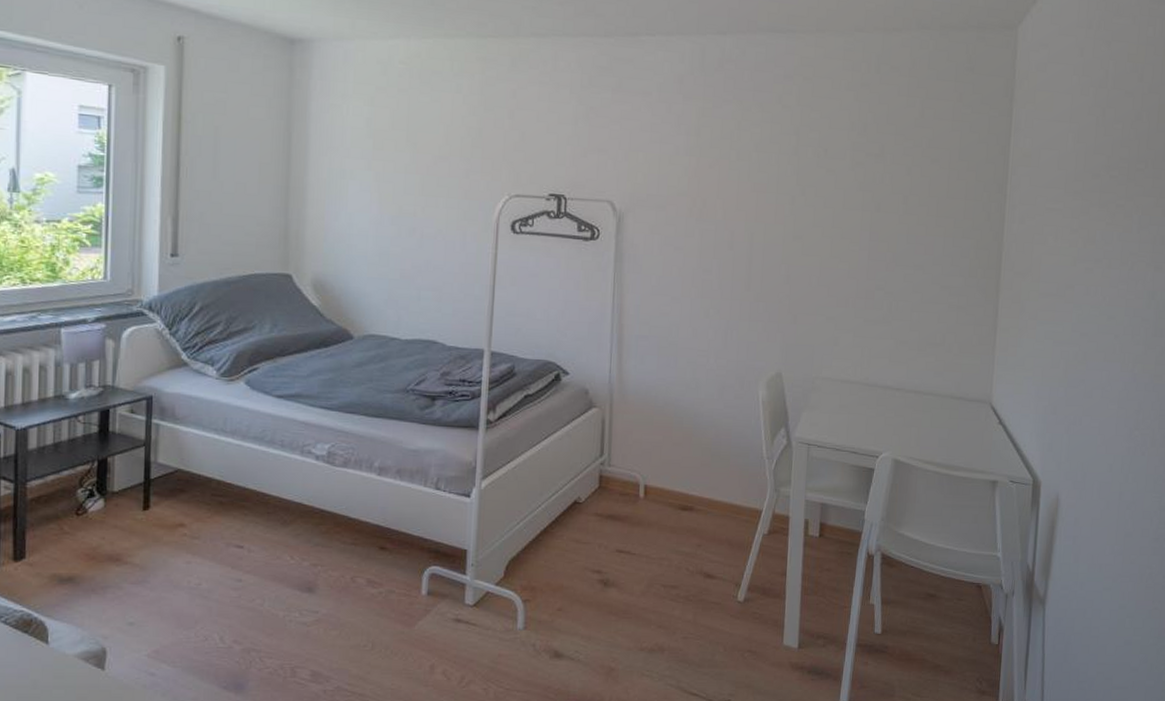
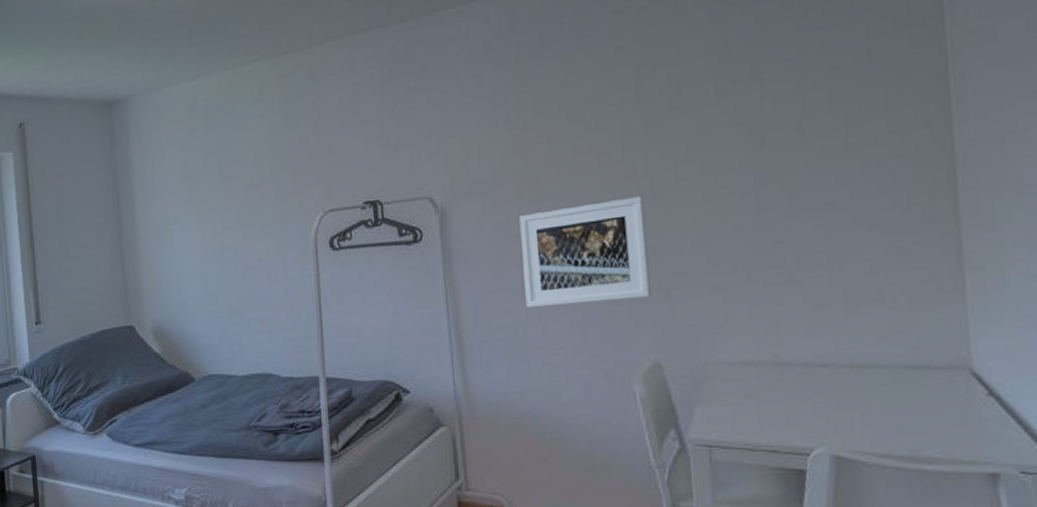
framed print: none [681,232,787,318] -> present [519,196,651,307]

